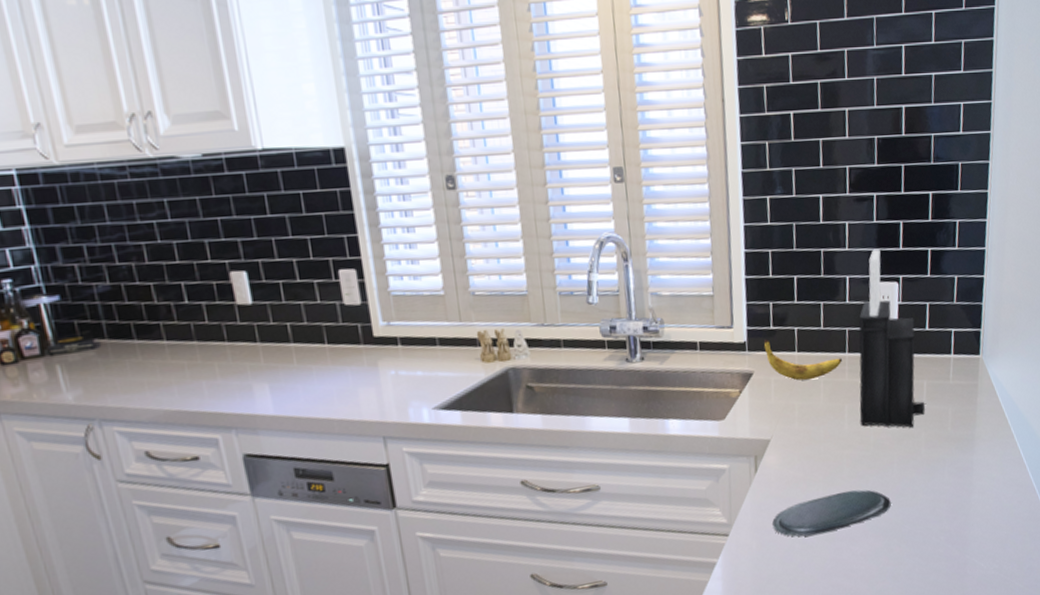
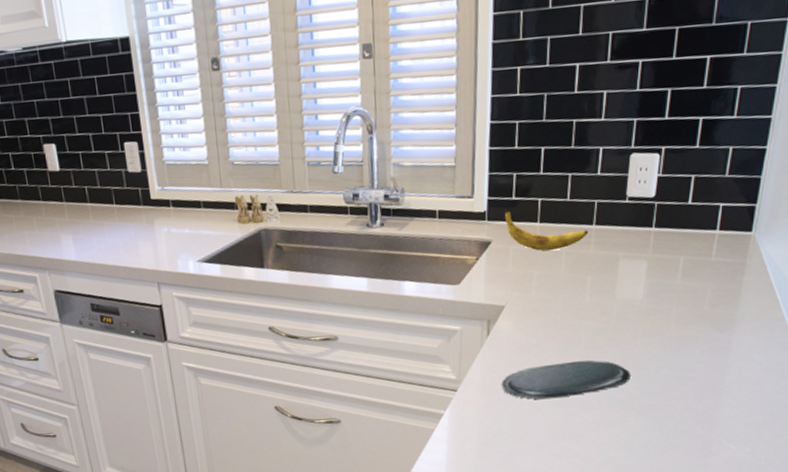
knife block: present [859,249,925,428] -> none [603,119,680,304]

